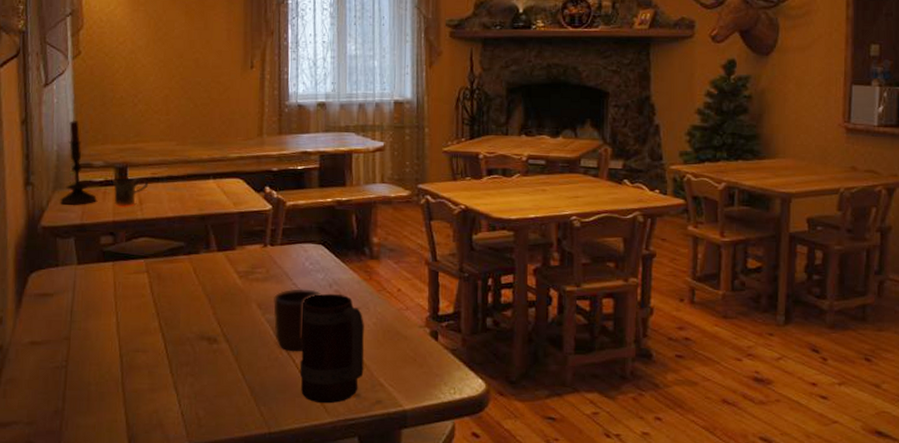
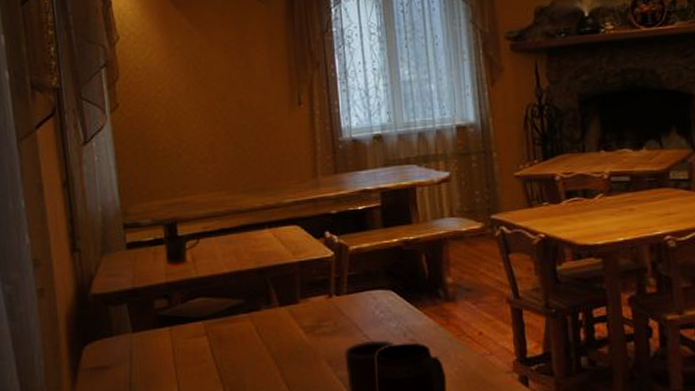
candle: present [60,118,97,206] -> none [109,176,147,270]

